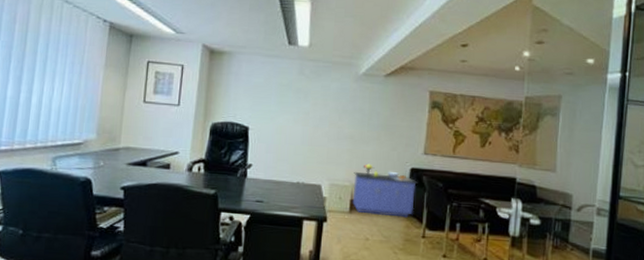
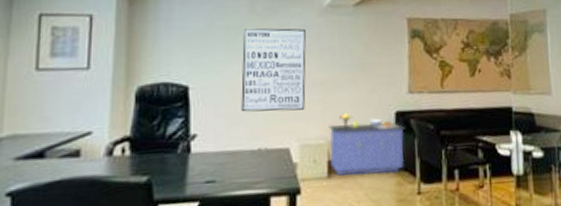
wall art: none [287,86,342,157] -> present [241,28,306,112]

